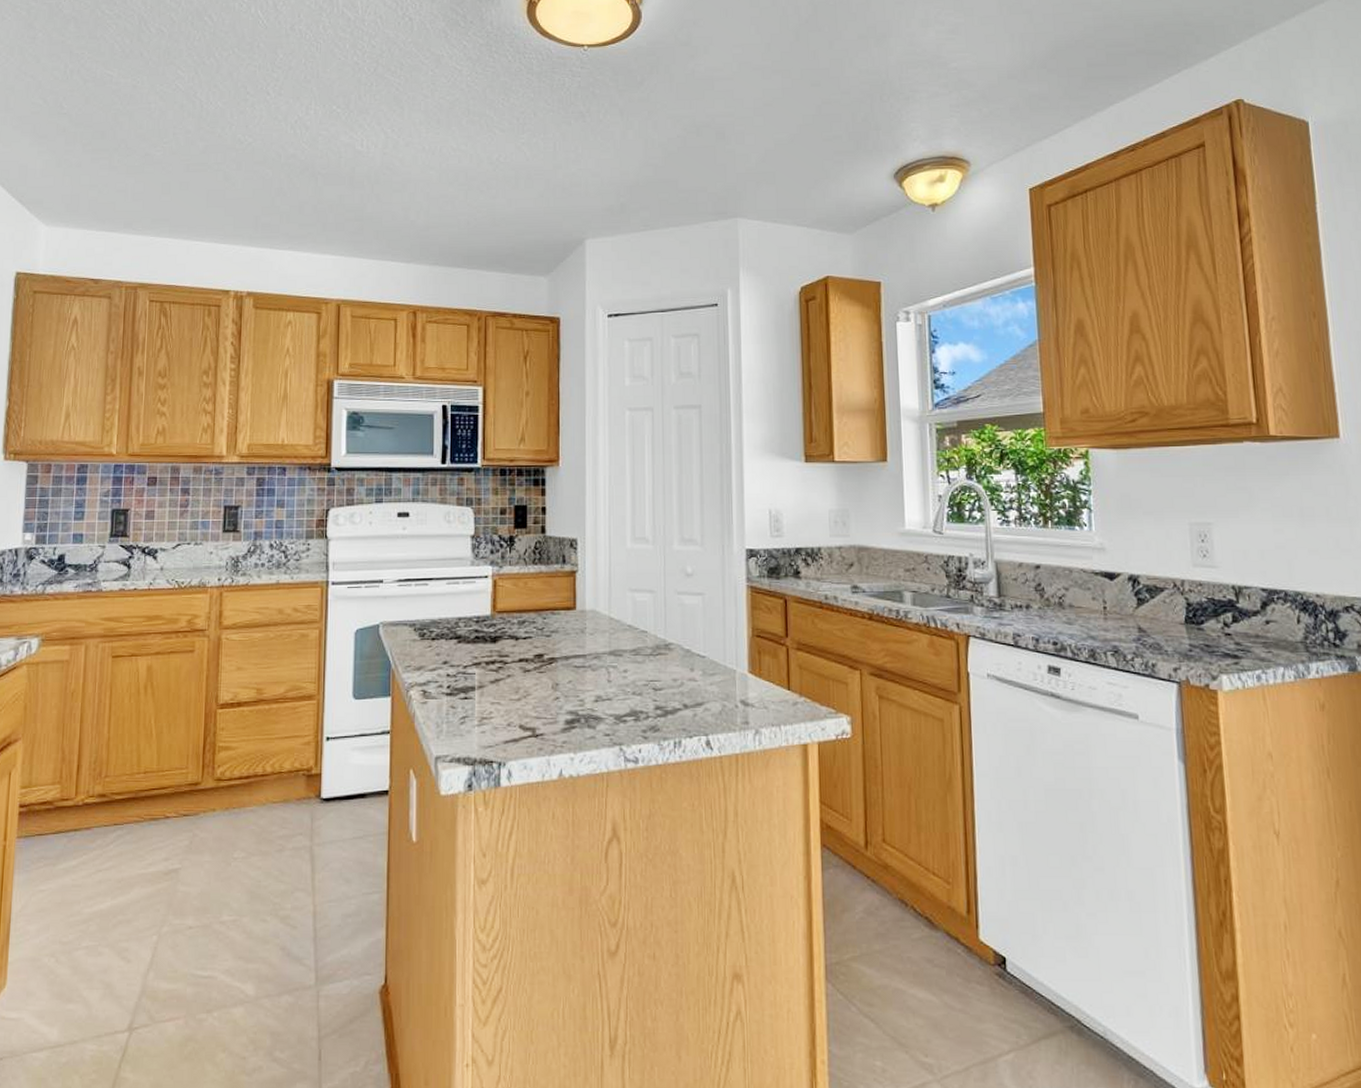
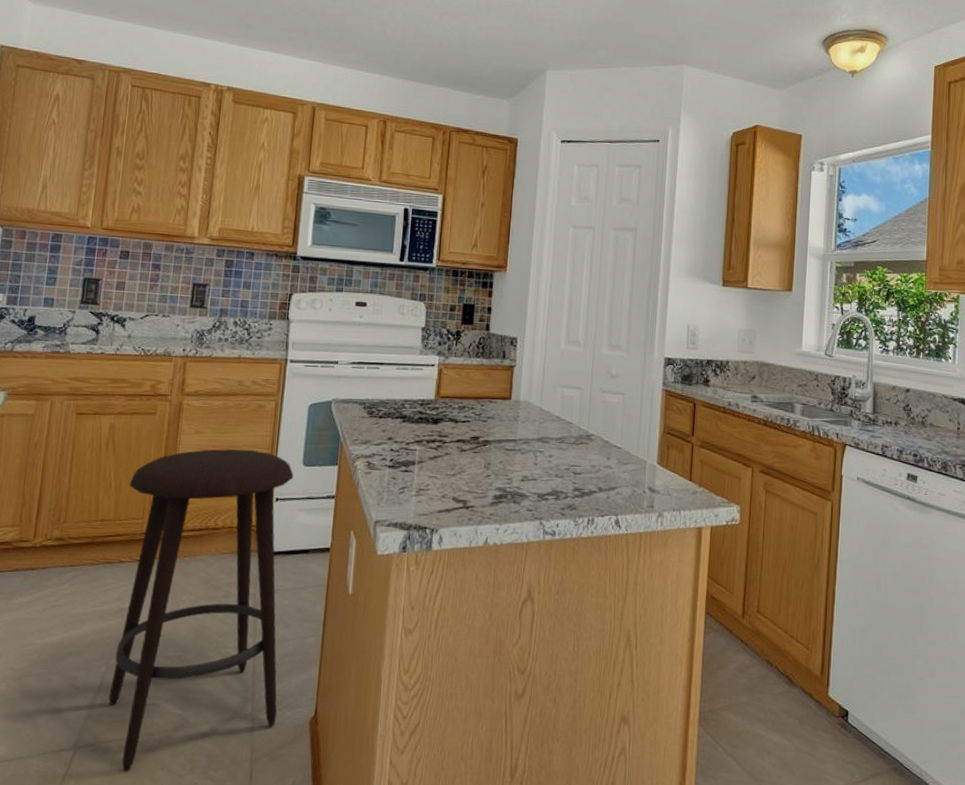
stool: none [162,684,344,1055] -> present [108,449,294,772]

